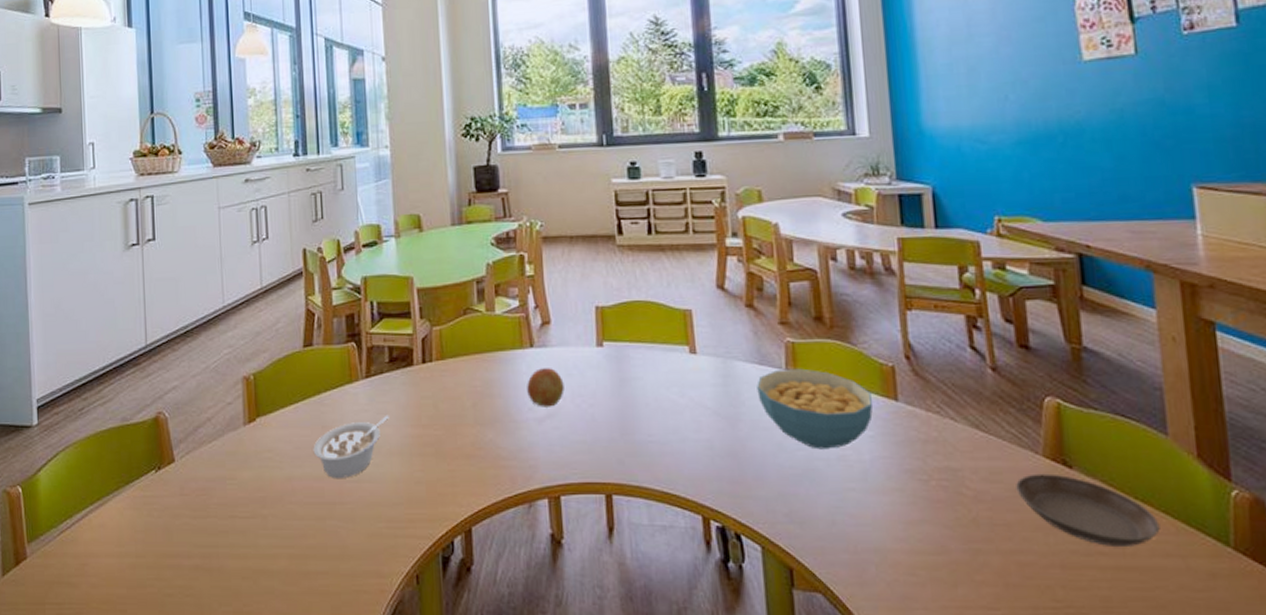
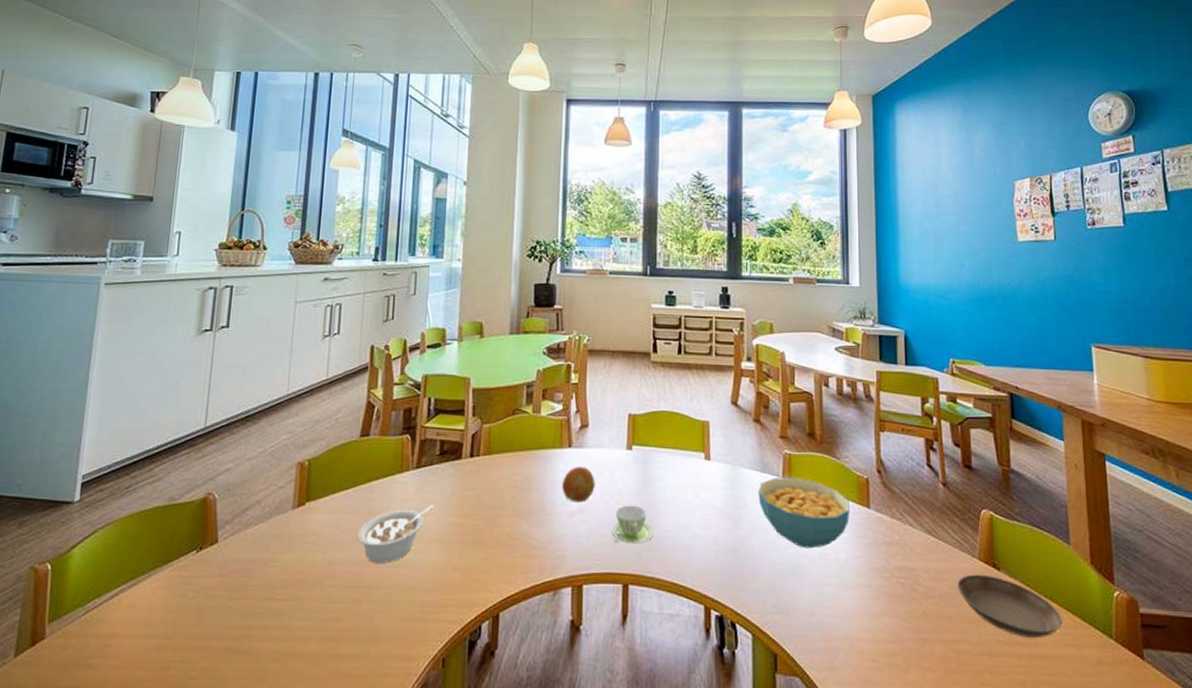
cup: none [588,408,637,450] -> present [612,505,654,544]

